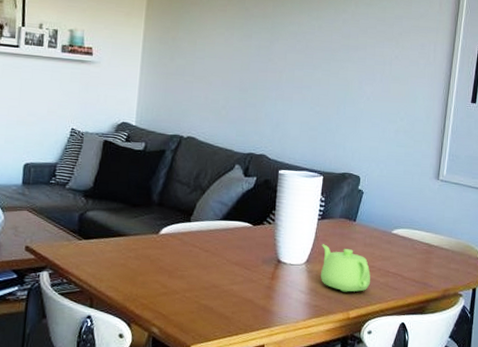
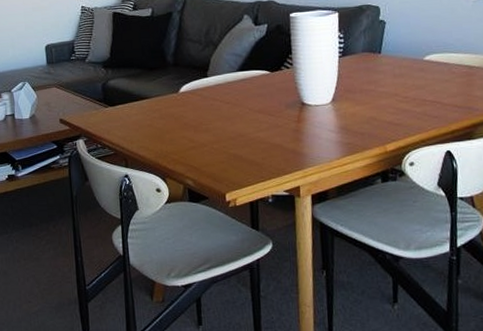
teapot: present [321,244,371,292] -> none [346,81,406,127]

